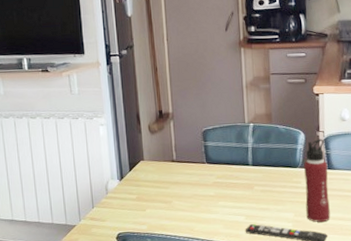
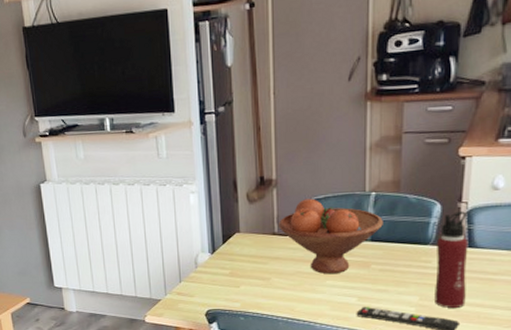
fruit bowl: none [176,129,261,196] -> present [279,198,383,275]

